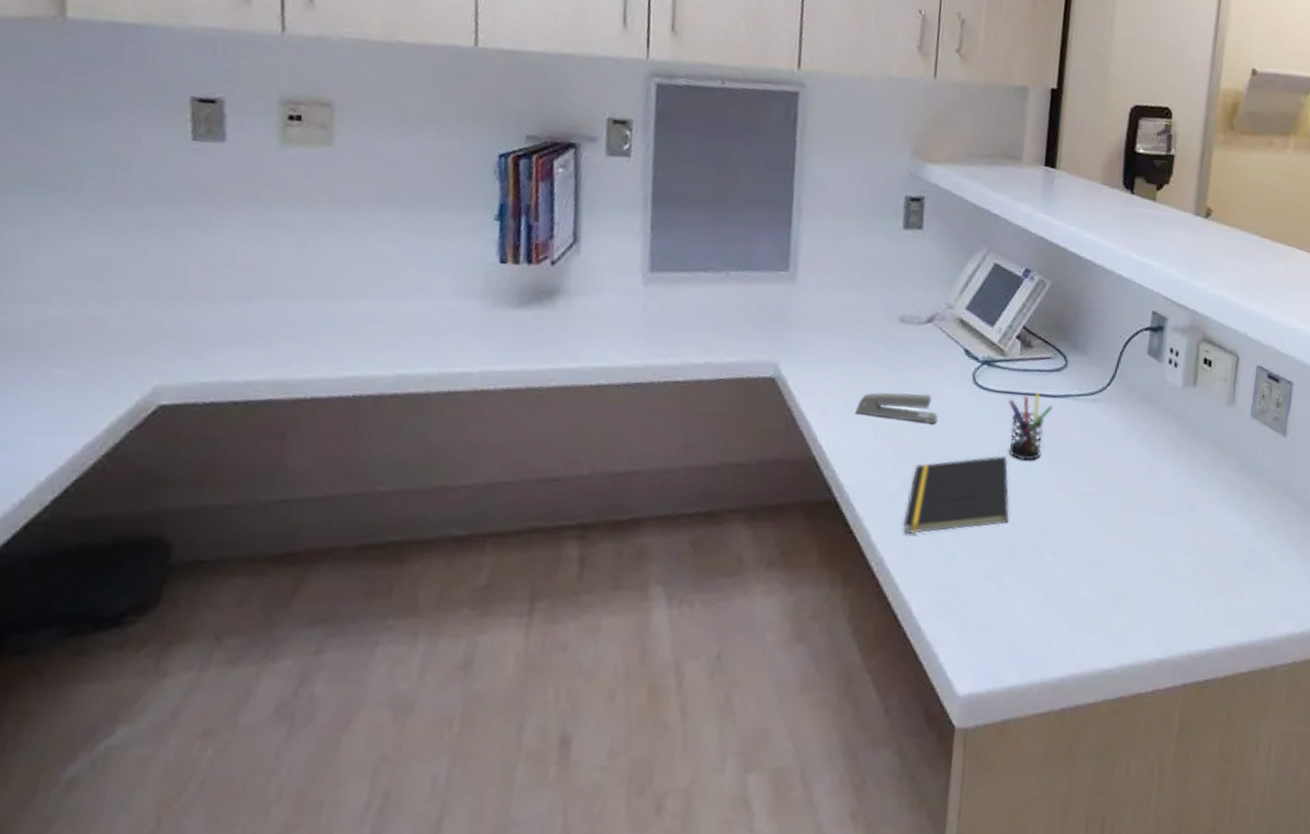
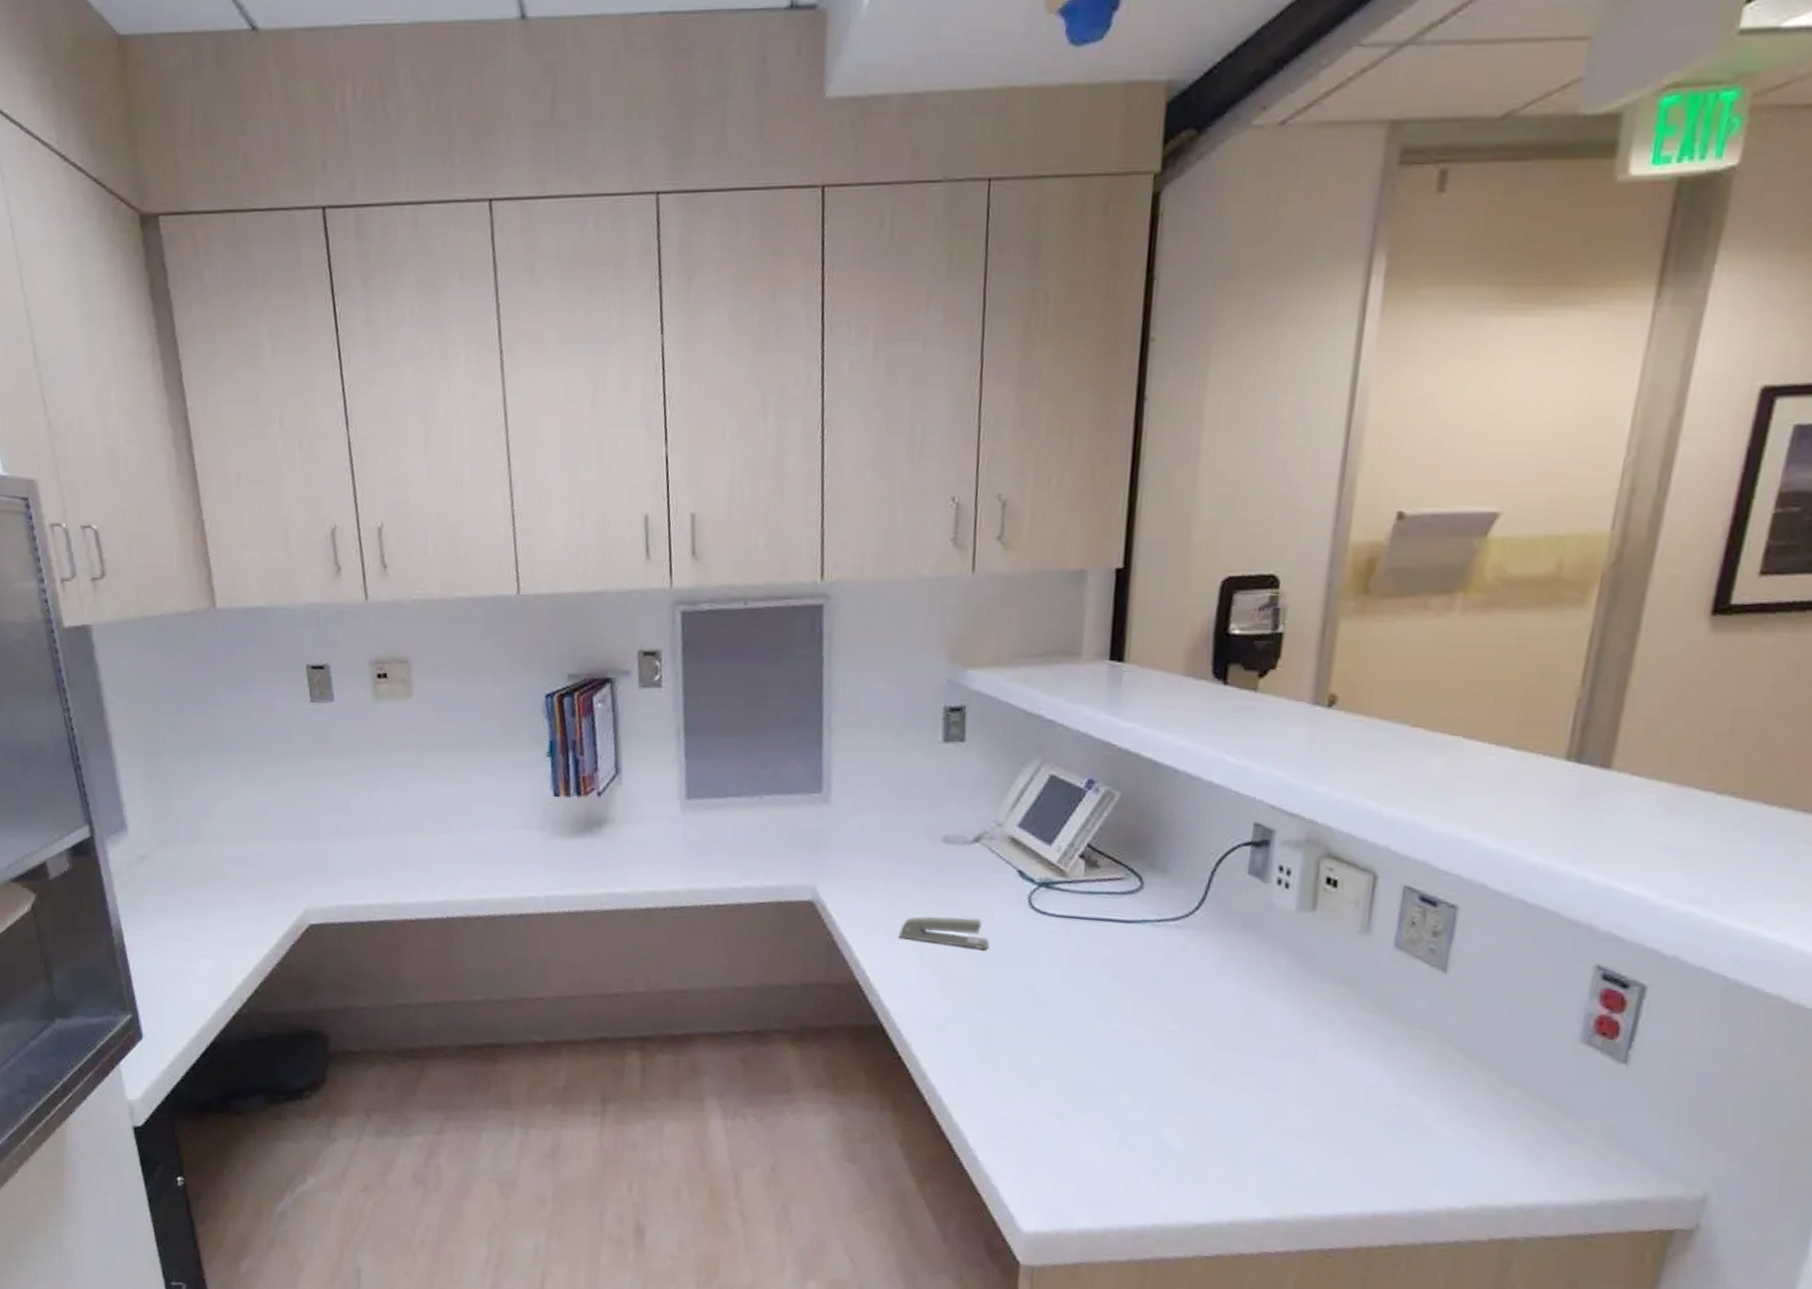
notepad: present [903,455,1010,534] -> none [955,984,1076,1063]
pen holder: present [1008,392,1053,461] -> none [1071,917,1126,992]

